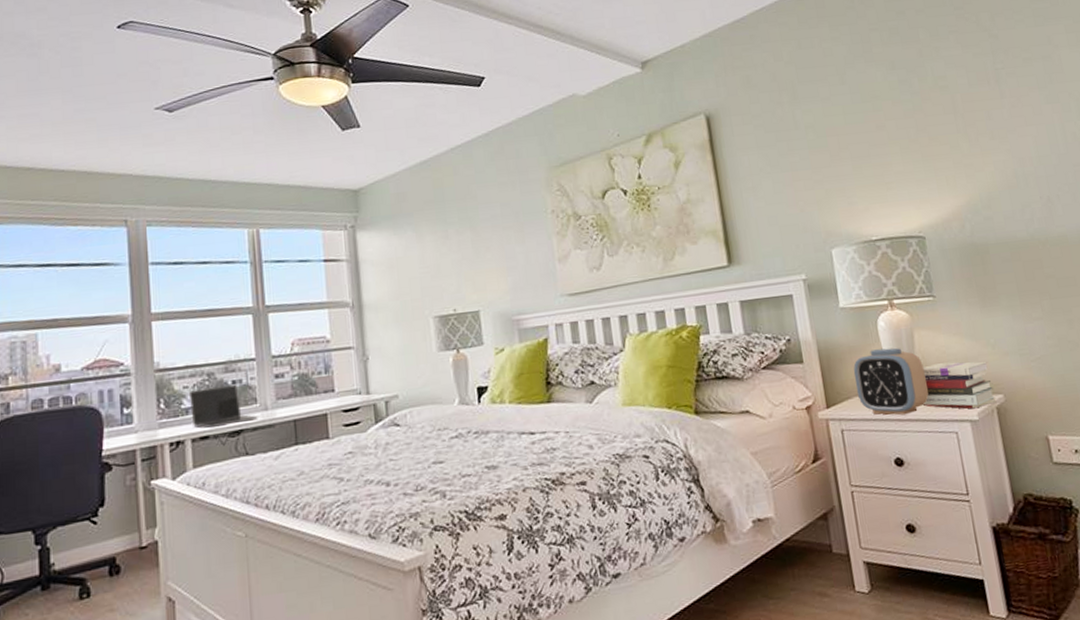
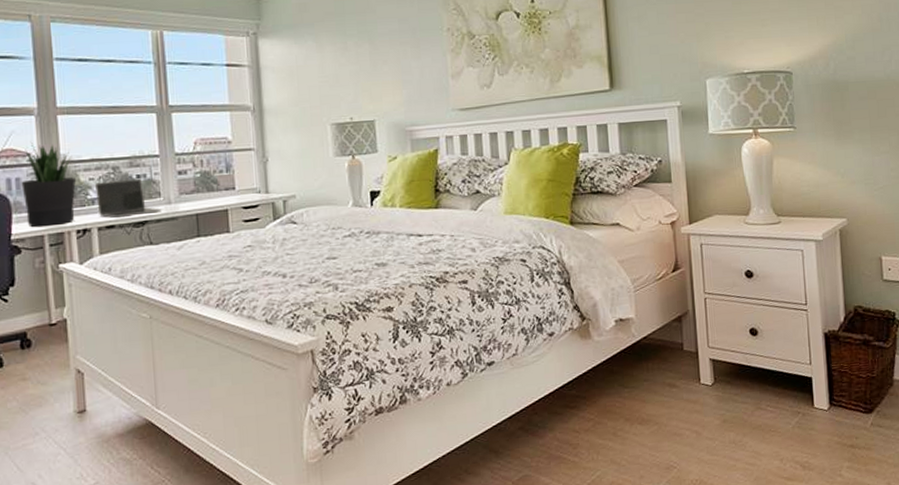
planter: none [114,351,170,442] -> present [21,143,76,228]
alarm clock: present [853,348,929,416] -> none [716,172,781,234]
books: present [922,361,997,410] -> none [774,187,840,231]

